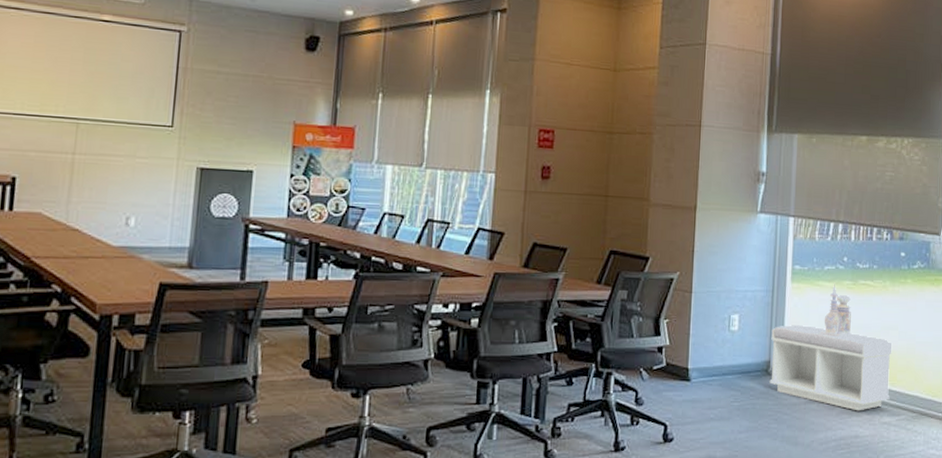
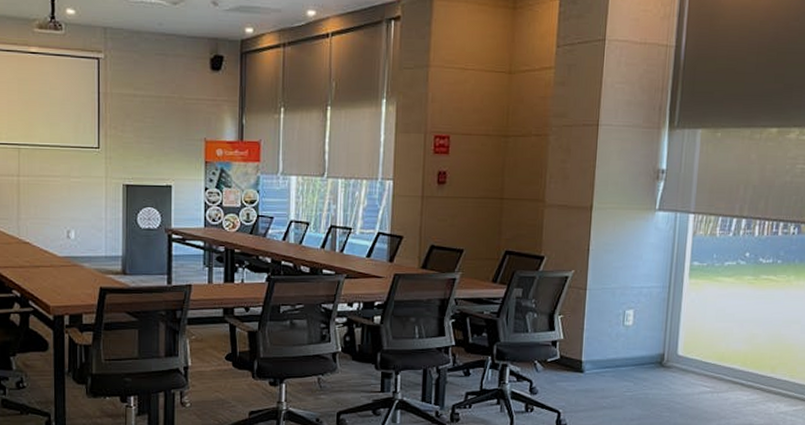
bench: present [769,325,893,411] -> none [663,319,794,402]
decorative vase: present [824,282,852,335] -> none [722,278,752,329]

